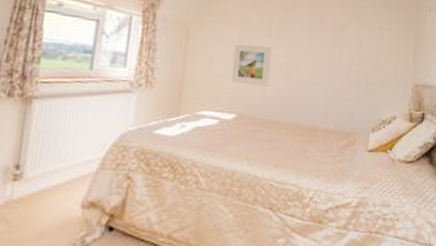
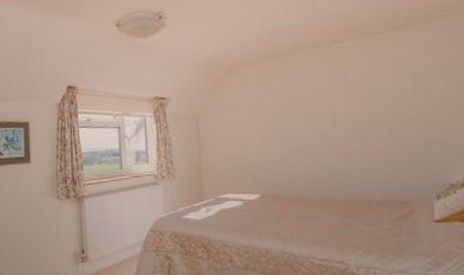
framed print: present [231,44,272,86] -> none [246,121,290,164]

